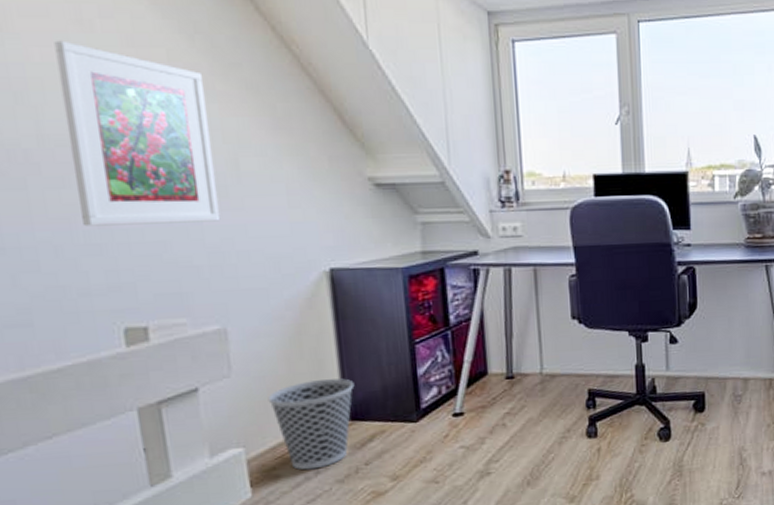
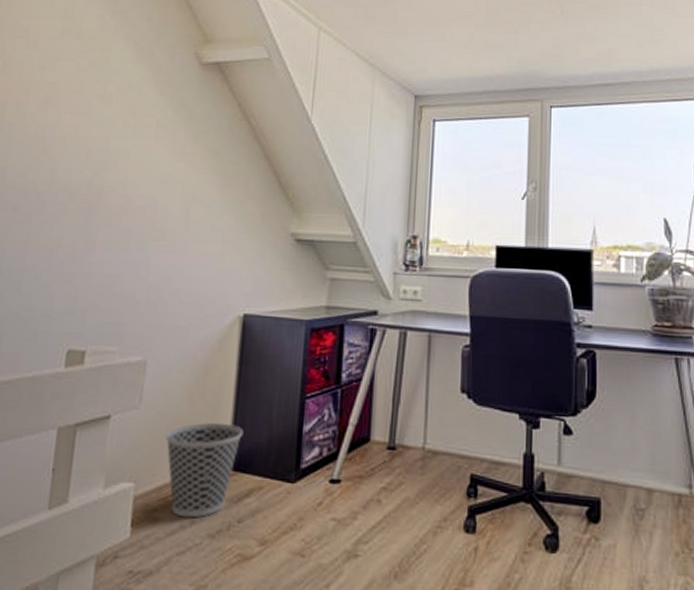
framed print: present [54,40,221,227] -> none [62,109,179,262]

